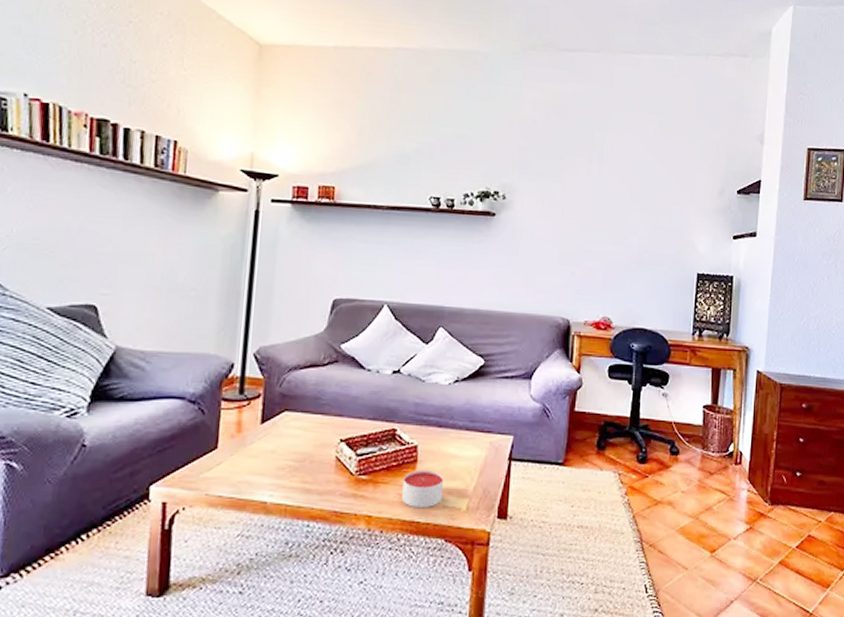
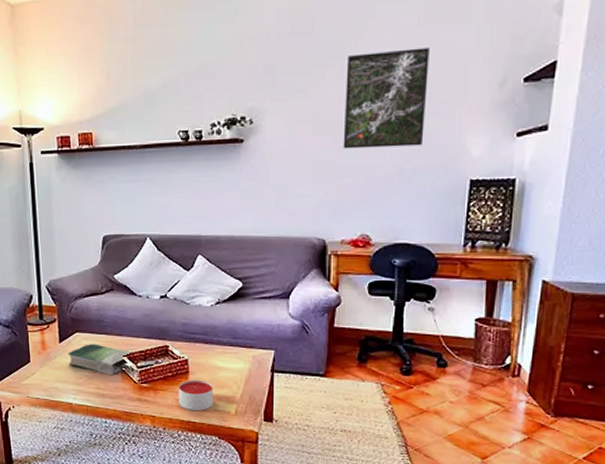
book: none [269,425,354,464] -> present [68,344,133,375]
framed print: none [589,149,664,238] -> present [343,47,430,149]

